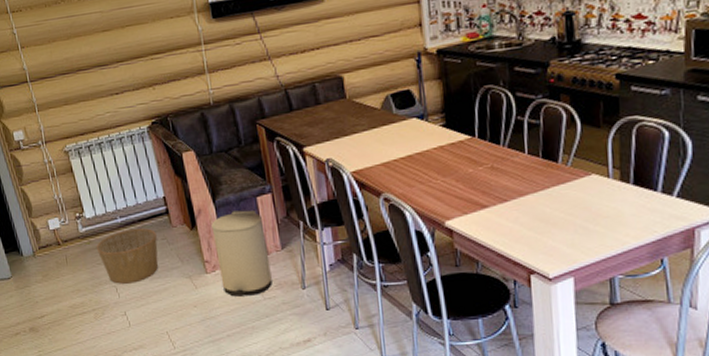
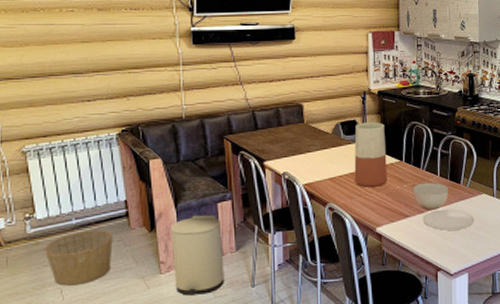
vase: none [409,89,456,173] -> present [354,122,387,187]
bowl: none [489,162,543,198] -> present [411,182,450,210]
plate: none [506,195,581,224] -> present [422,209,475,231]

